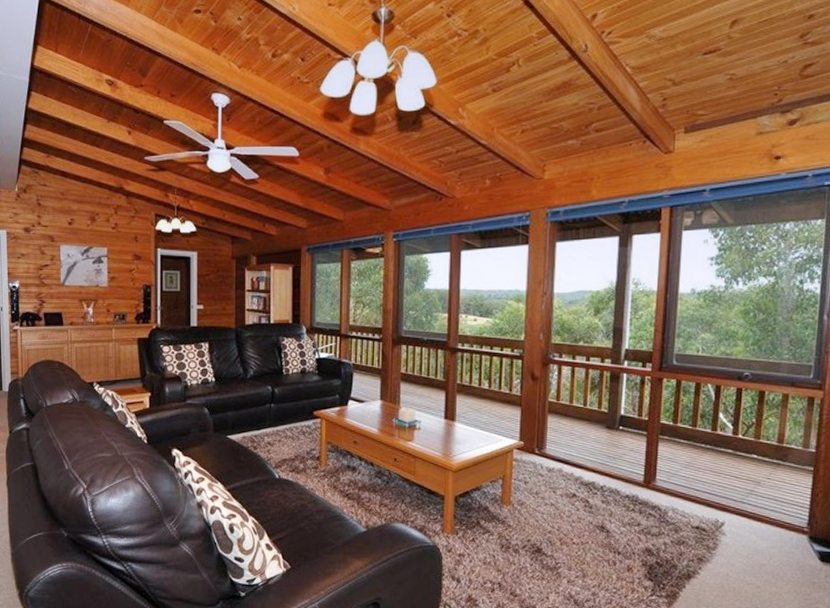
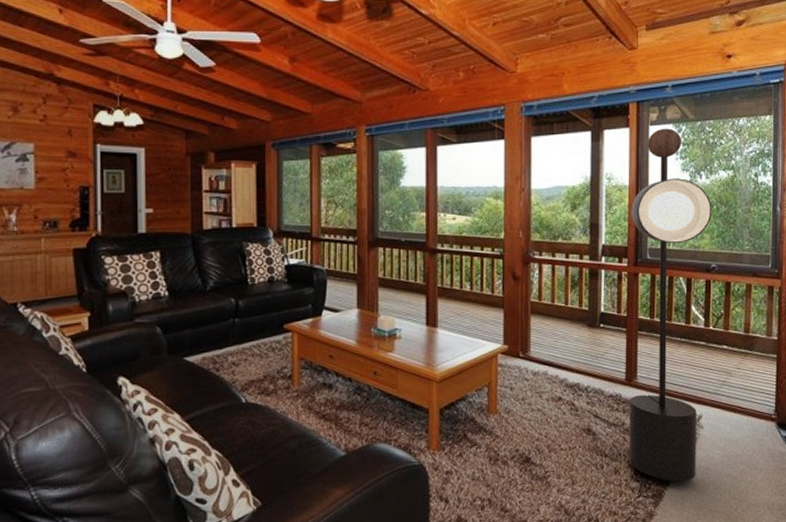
floor lamp: none [599,233,749,586] -> present [585,128,712,482]

